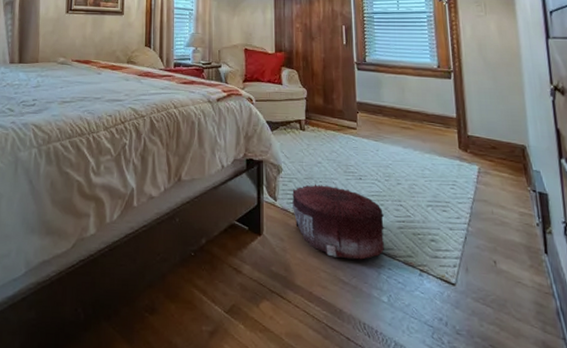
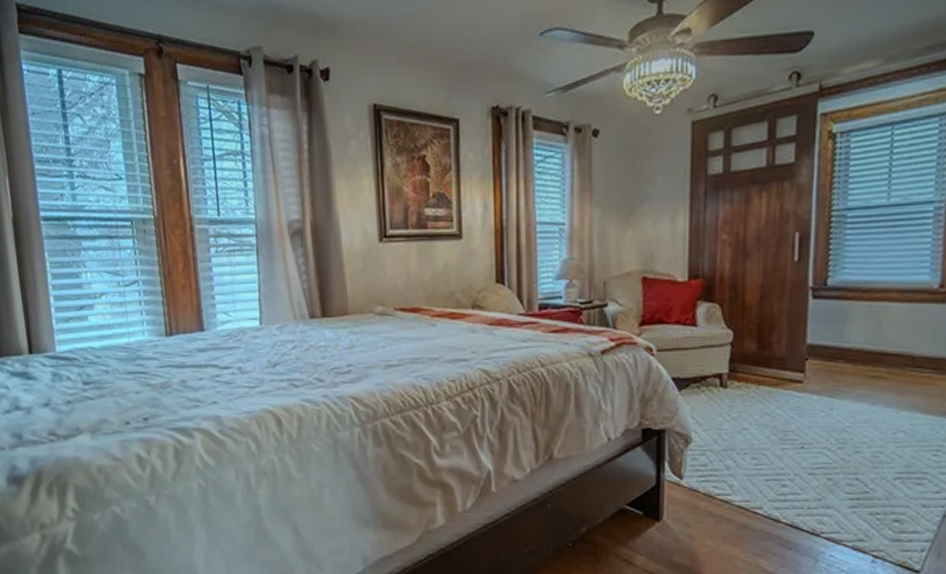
pouf: present [291,183,384,260] -> none [703,456,830,546]

